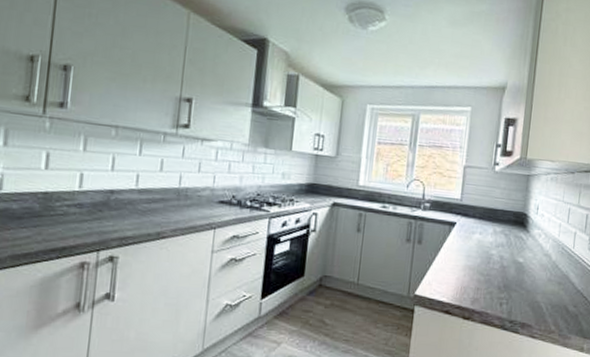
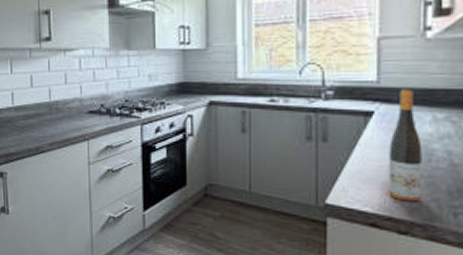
wine bottle: none [459,207,485,294] -> present [388,89,422,202]

